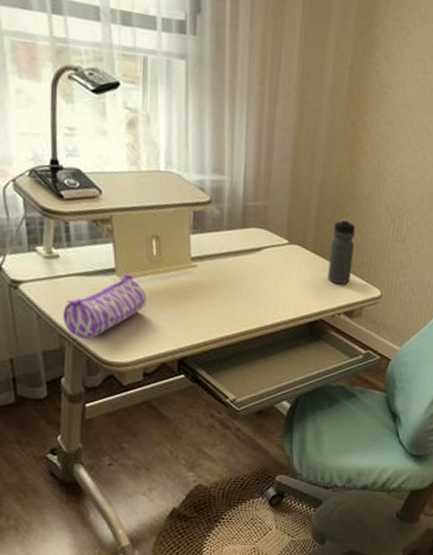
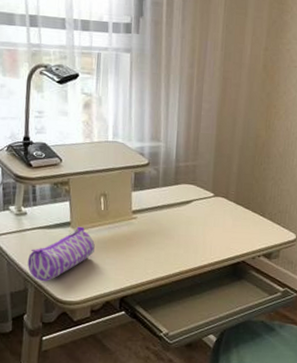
water bottle: present [328,218,355,285] -> none [248,172,272,230]

